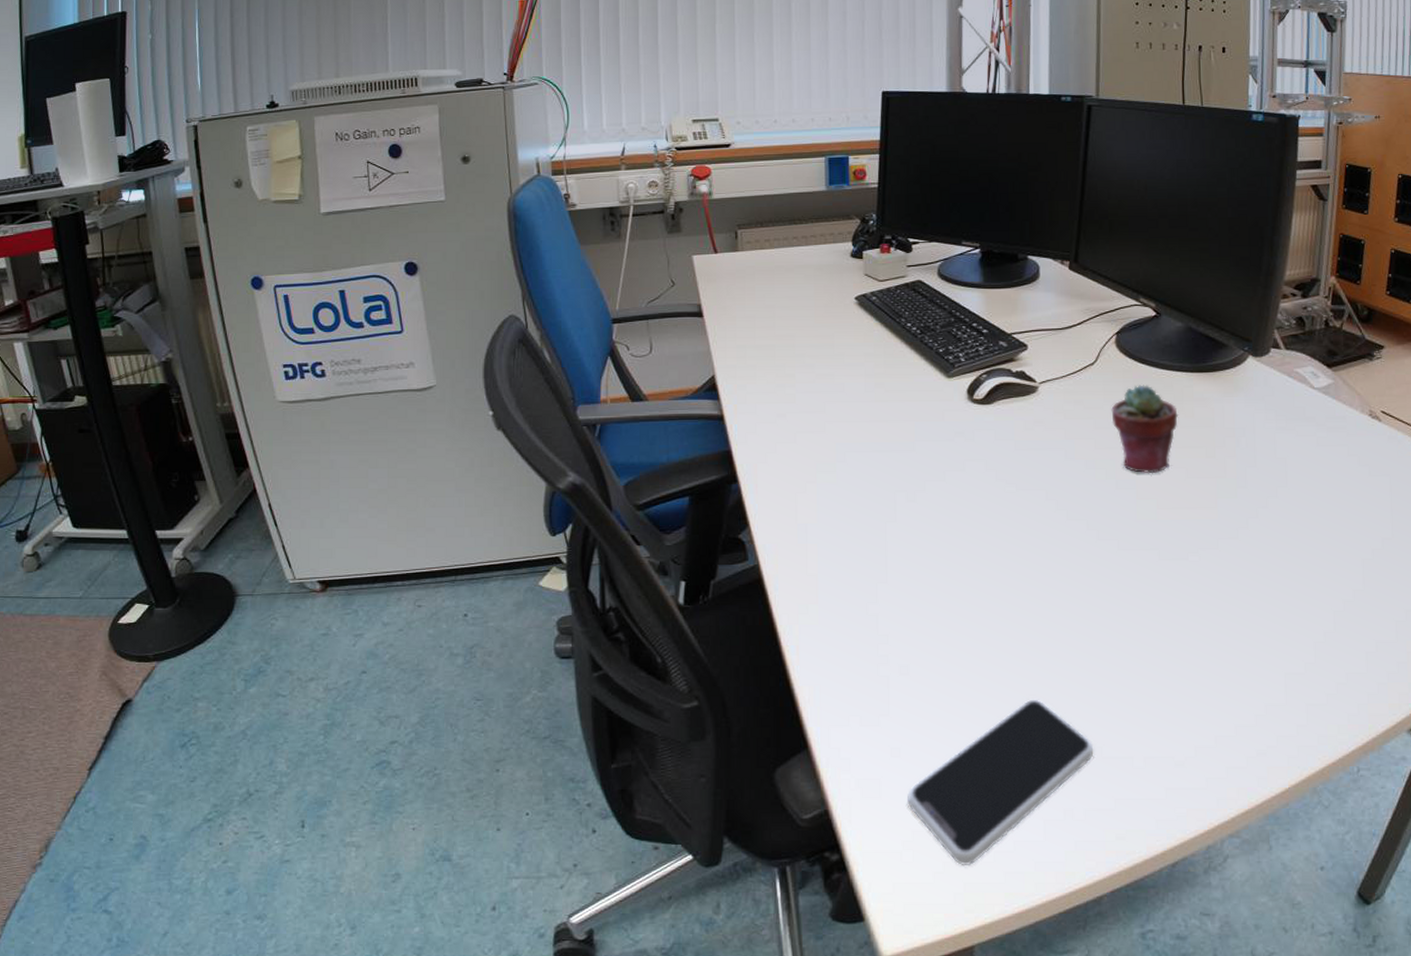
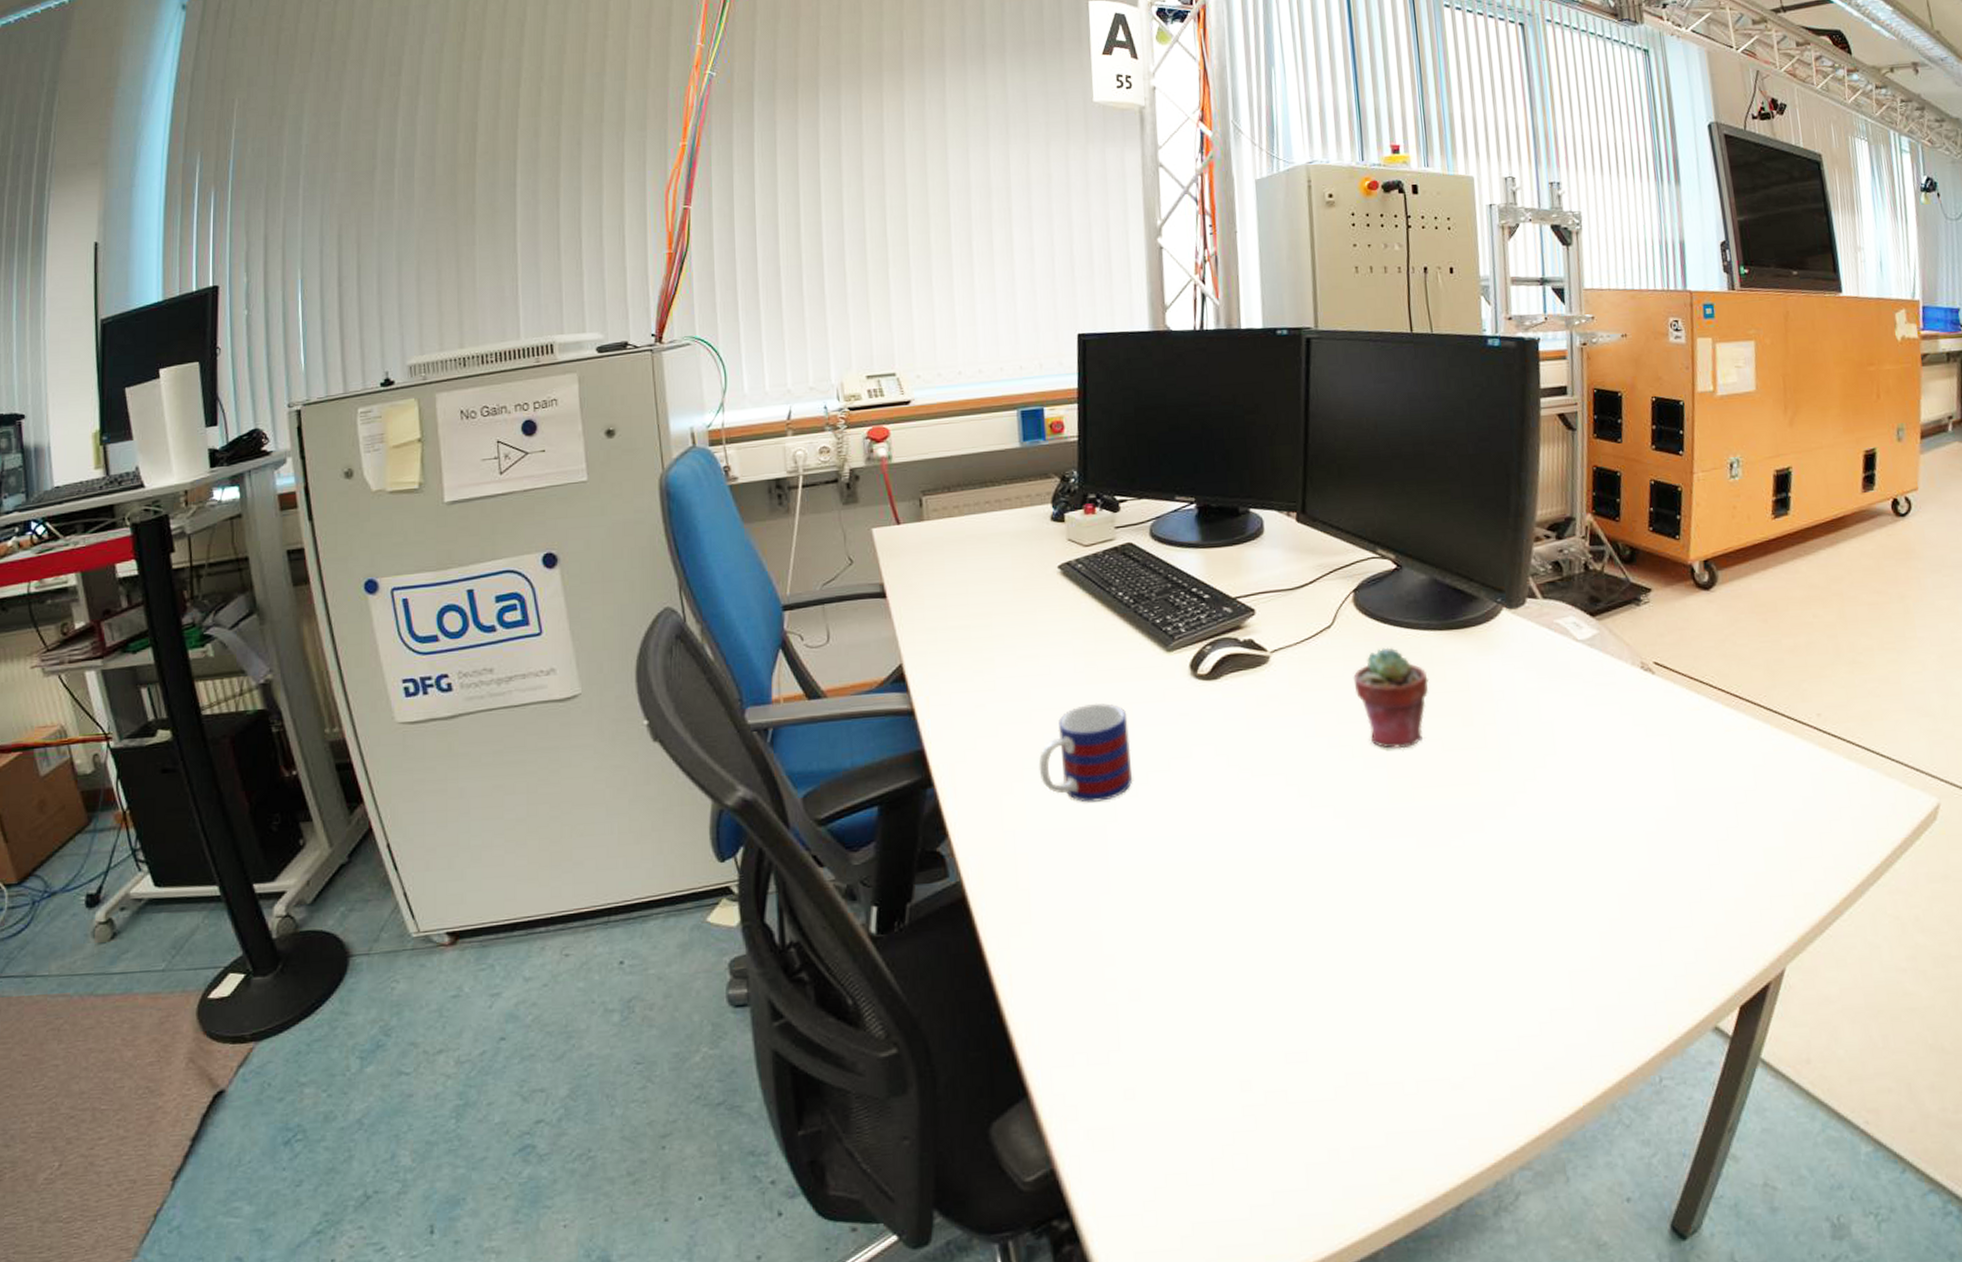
mug: none [830,418,912,504] -> present [1038,703,1133,802]
smartphone: present [908,699,1094,867] -> none [1146,1020,1358,1227]

